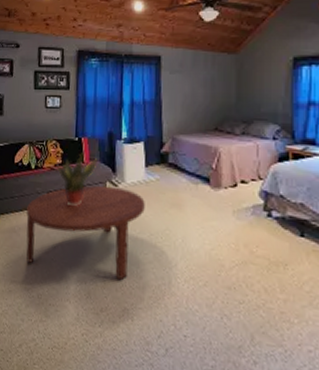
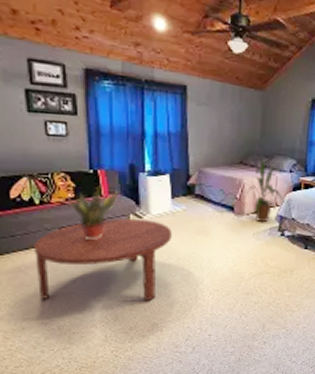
house plant: none [222,126,269,200] -> present [245,160,285,223]

